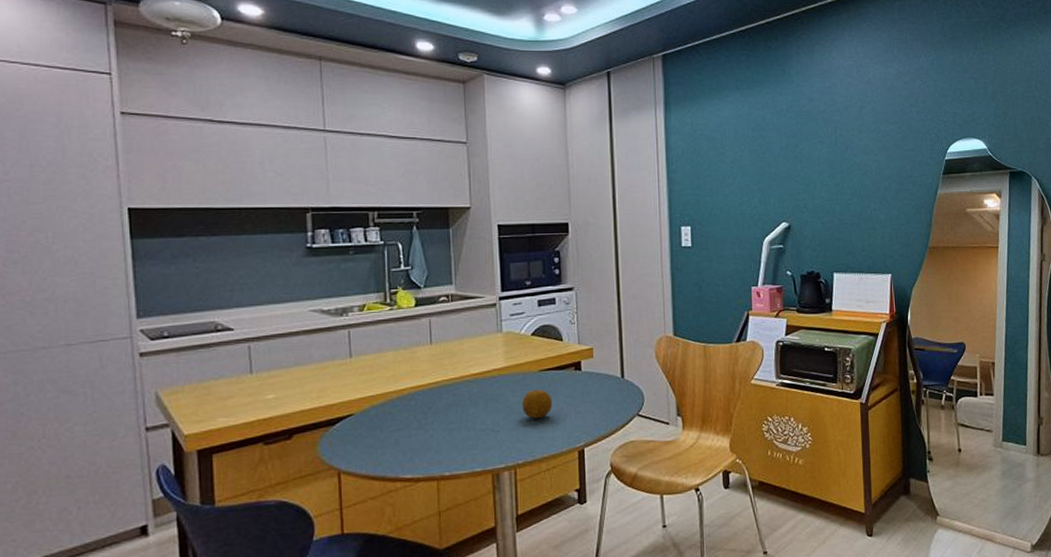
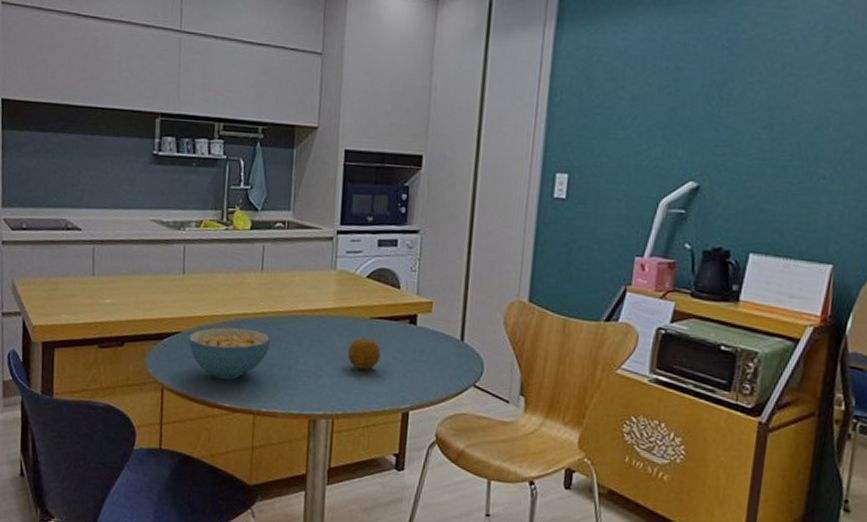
cereal bowl: none [361,400,447,452] -> present [188,327,271,380]

